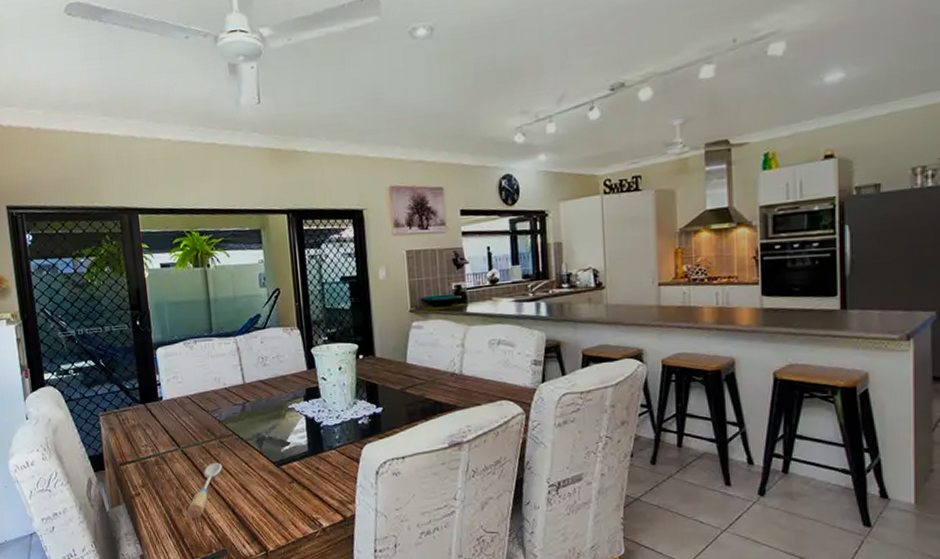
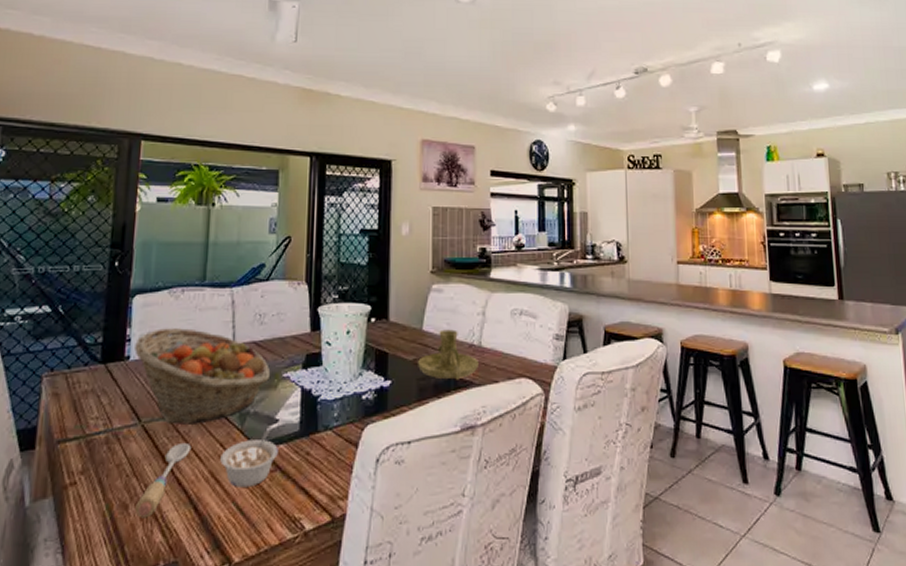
fruit basket: none [164,372,278,449] -> present [135,328,271,425]
legume: none [247,451,293,495] -> present [220,430,278,487]
candle holder: none [405,361,461,405] -> present [418,329,479,380]

